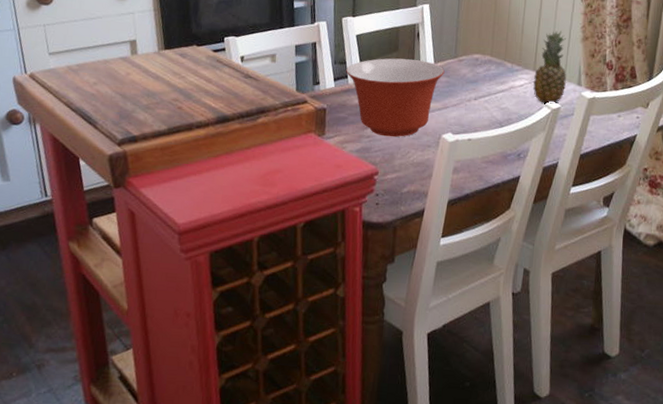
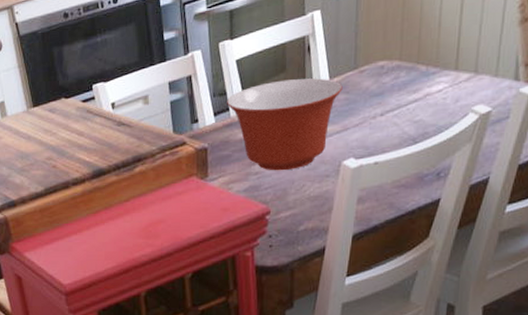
fruit: present [533,30,567,104] -> none [454,15,500,109]

